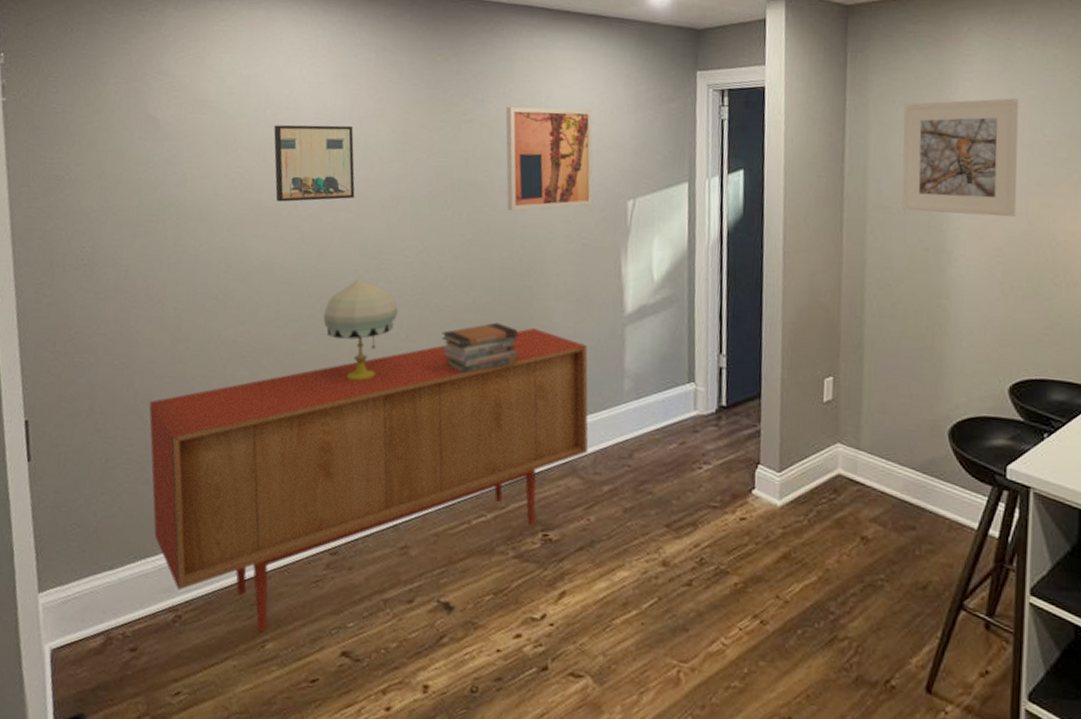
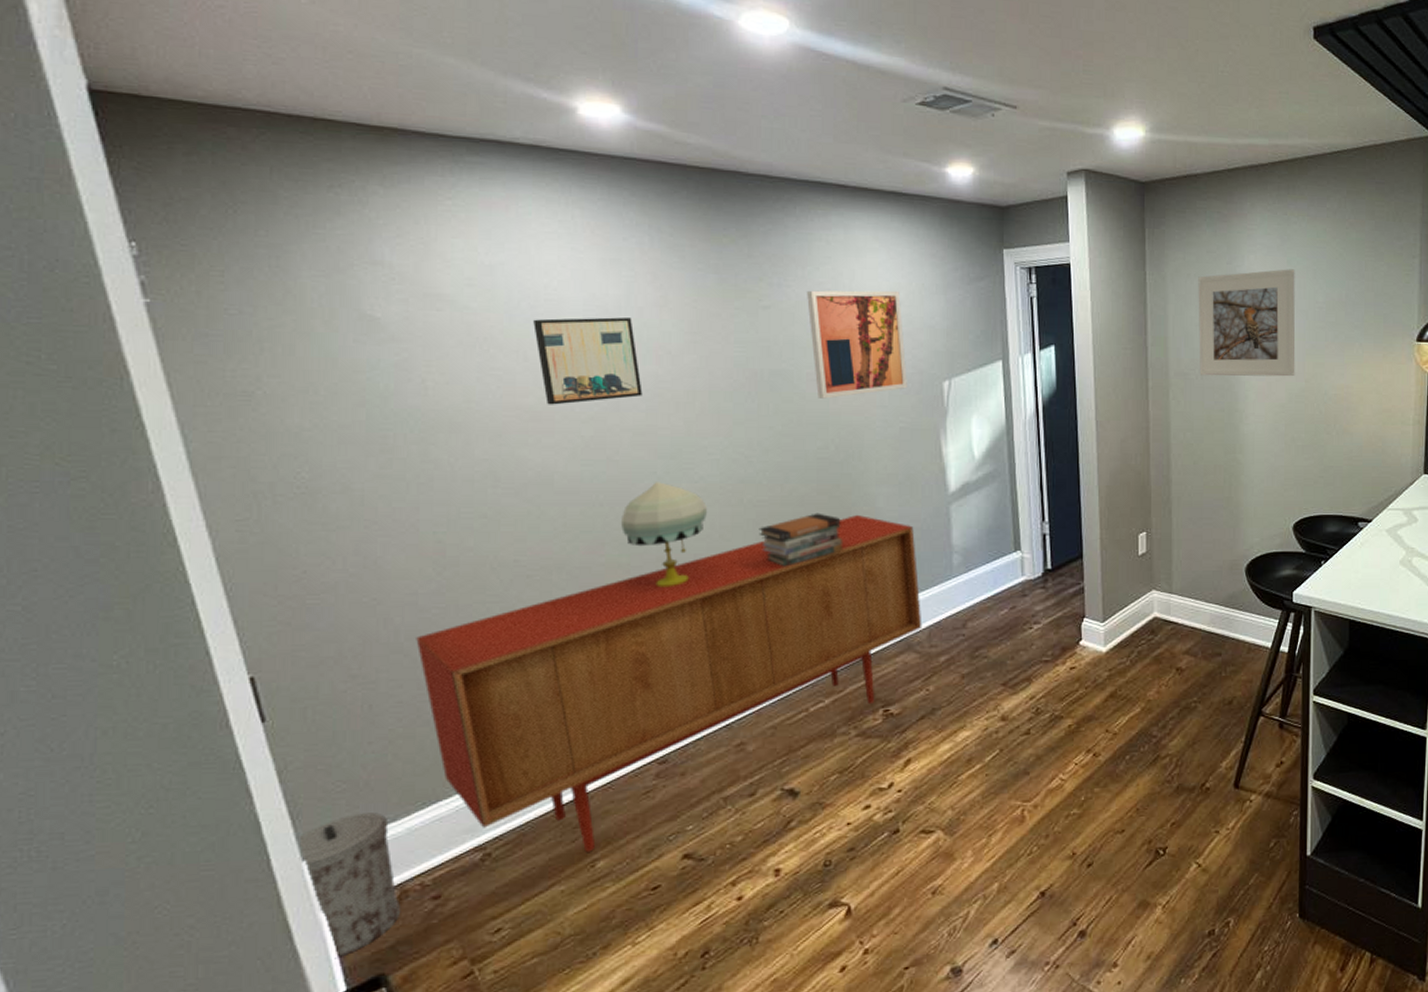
trash can: none [38,557,107,691] -> present [299,812,400,959]

